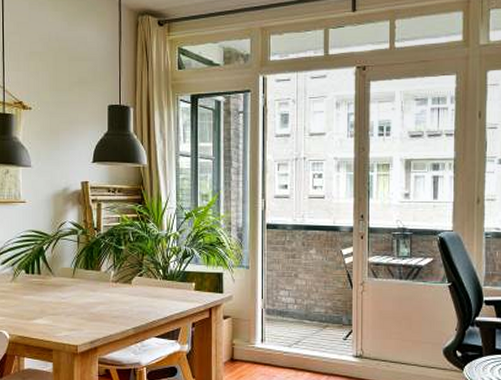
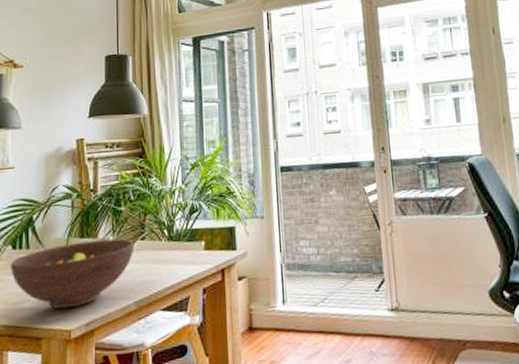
fruit bowl: none [25,273,133,328] -> present [11,238,135,310]

